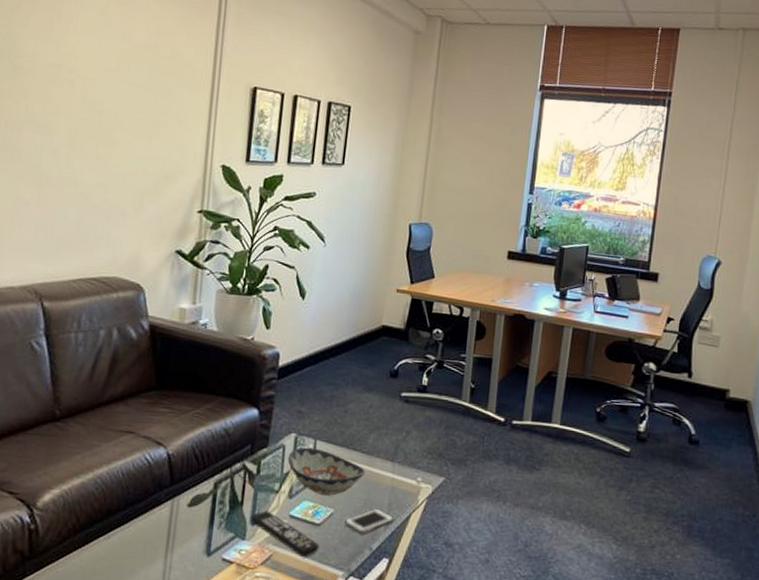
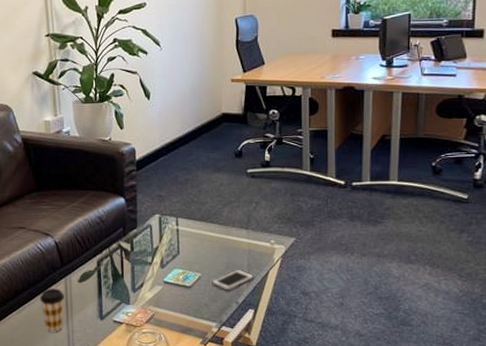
coffee cup: none [137,511,168,567] -> present [40,289,64,332]
remote control: present [251,510,320,557] -> none [132,279,193,314]
decorative bowl: present [287,447,366,496] -> none [155,224,225,263]

